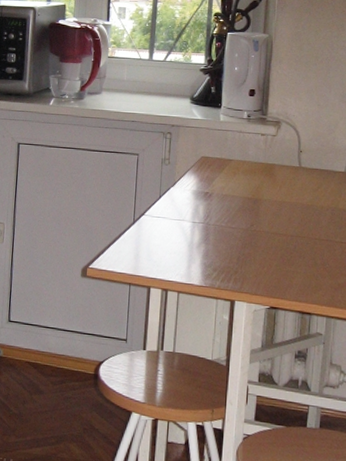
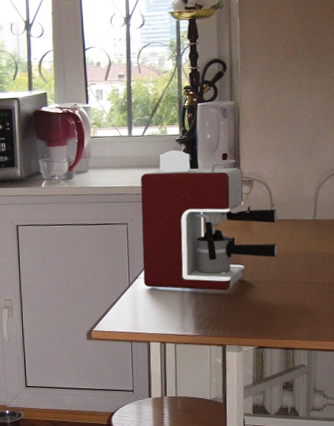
coffee maker: none [150,79,305,240] -> present [141,150,278,291]

